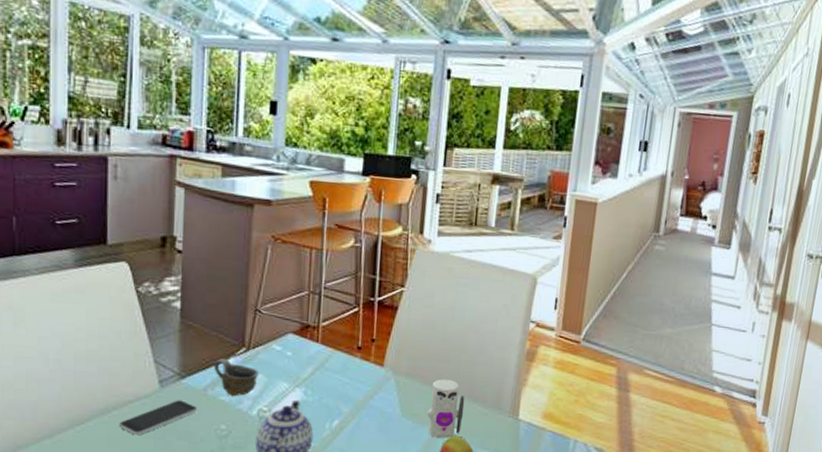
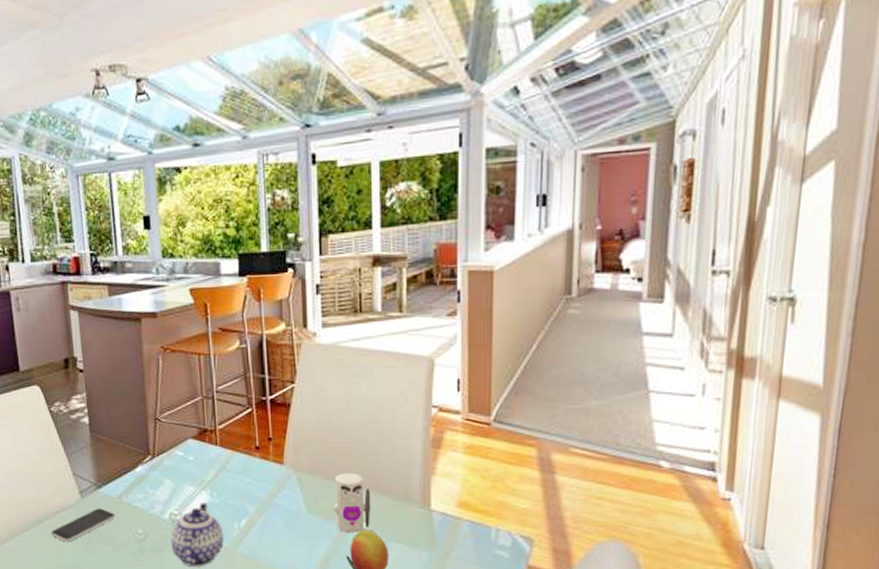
cup: present [214,358,260,397] -> none [125,467,167,502]

